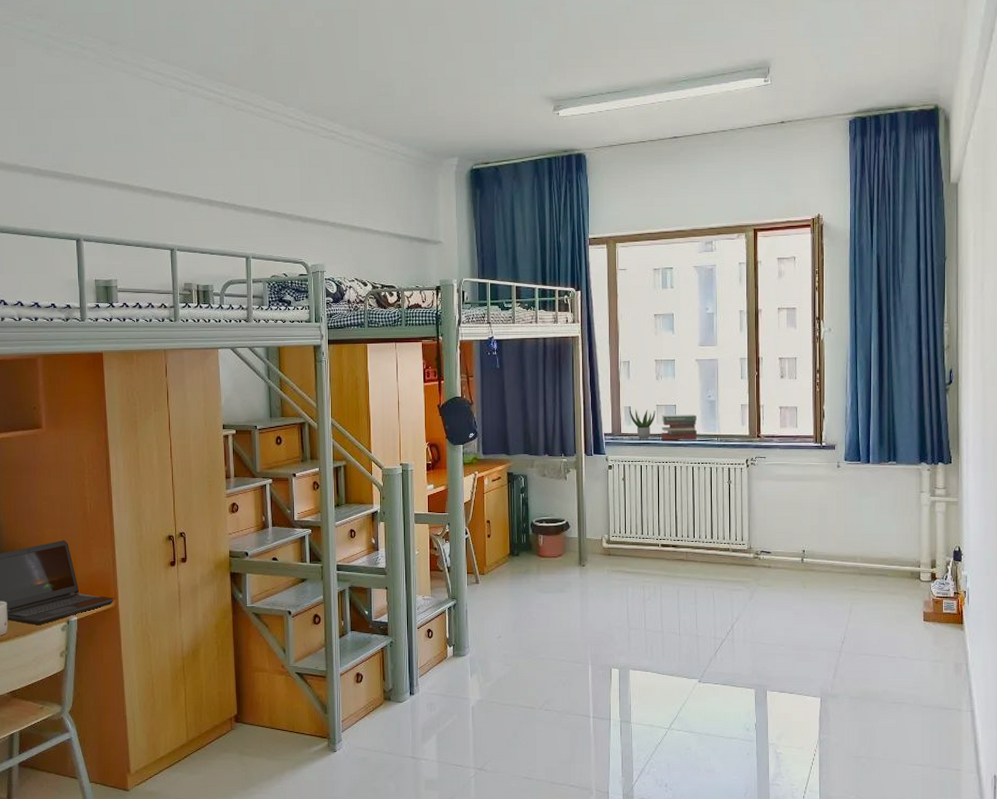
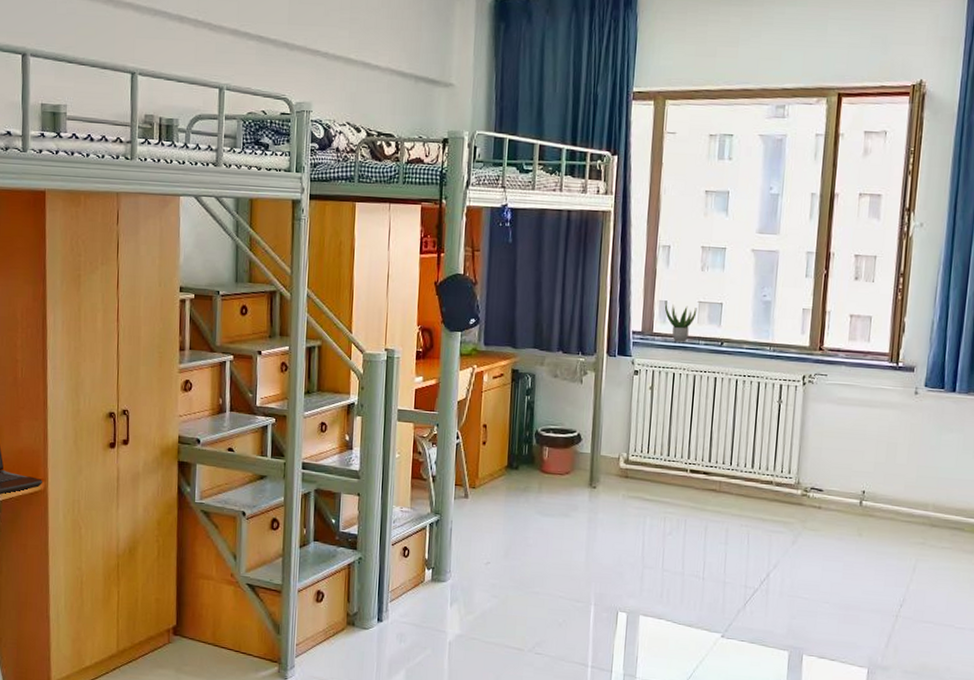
books: present [661,414,697,440] -> none [701,314,747,348]

